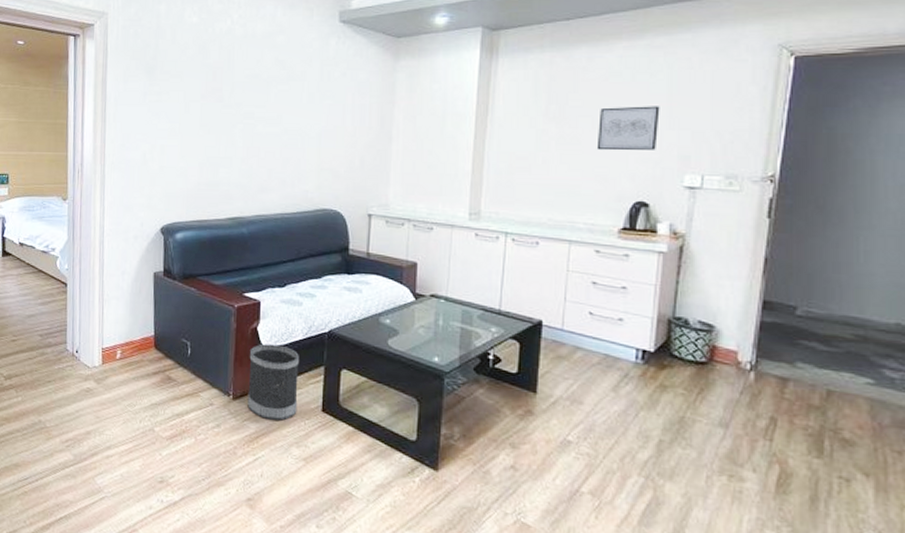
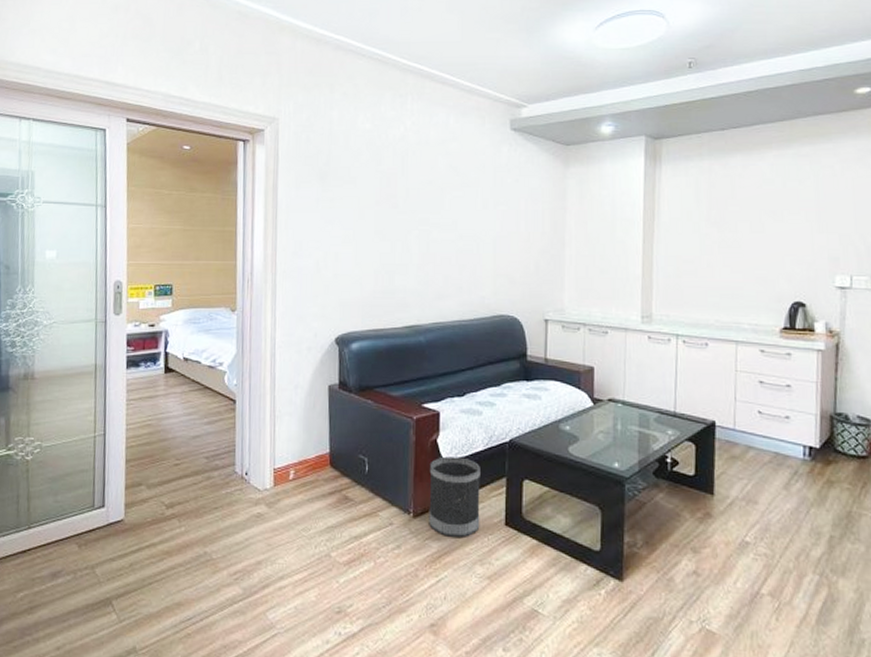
wall art: present [596,106,660,151] -> none [755,211,810,254]

